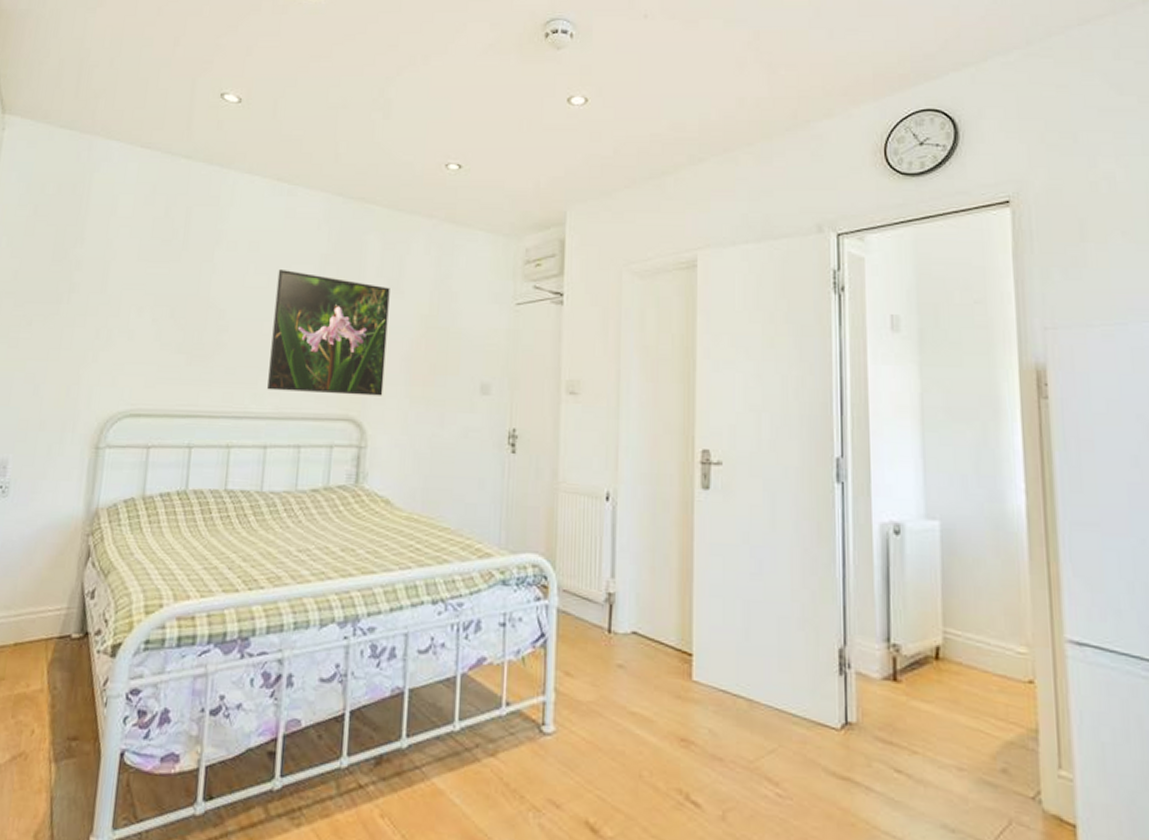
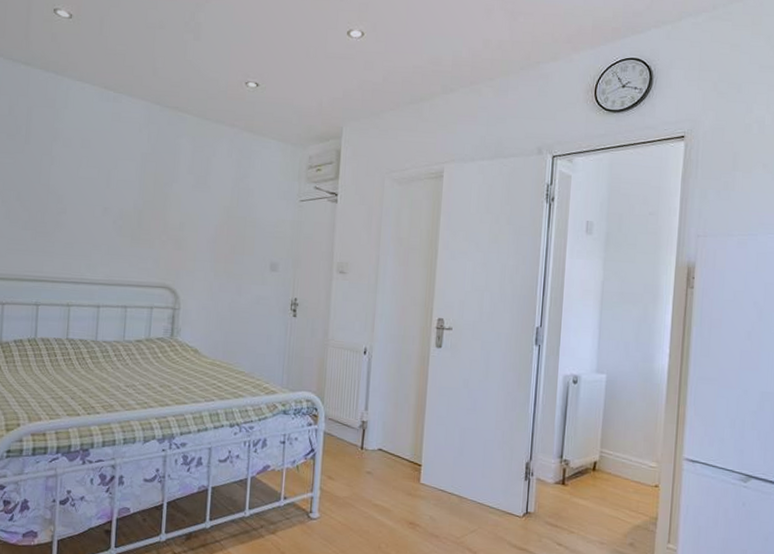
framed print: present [267,270,390,396] -> none [99,164,199,270]

